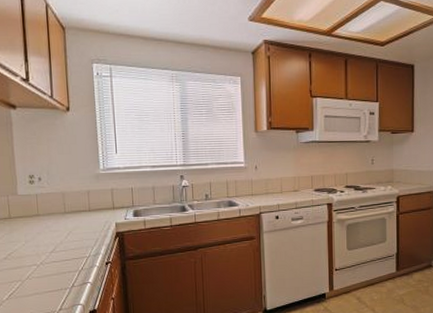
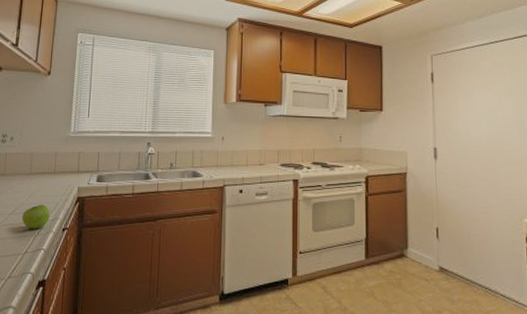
fruit: none [63,241,92,265] -> present [22,204,51,229]

